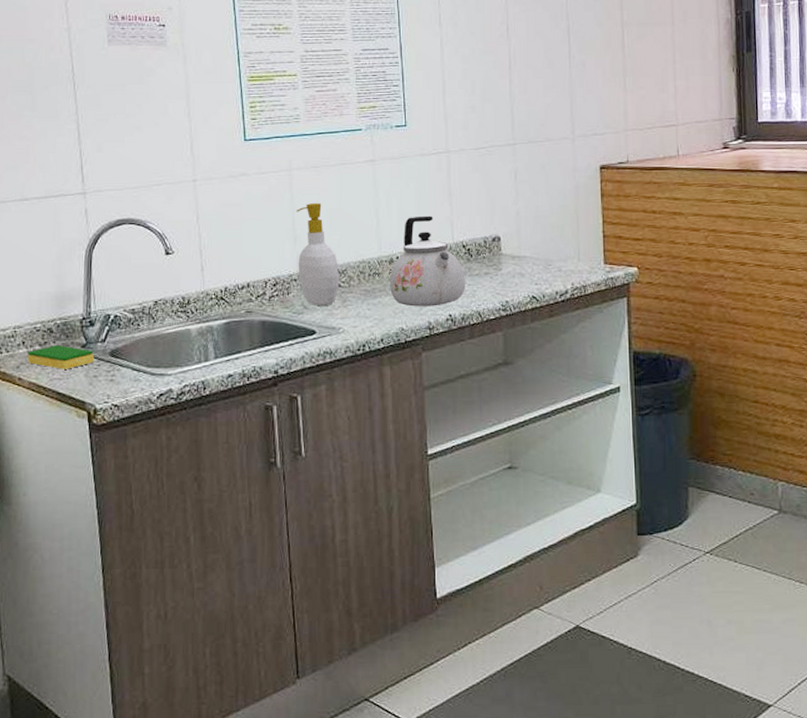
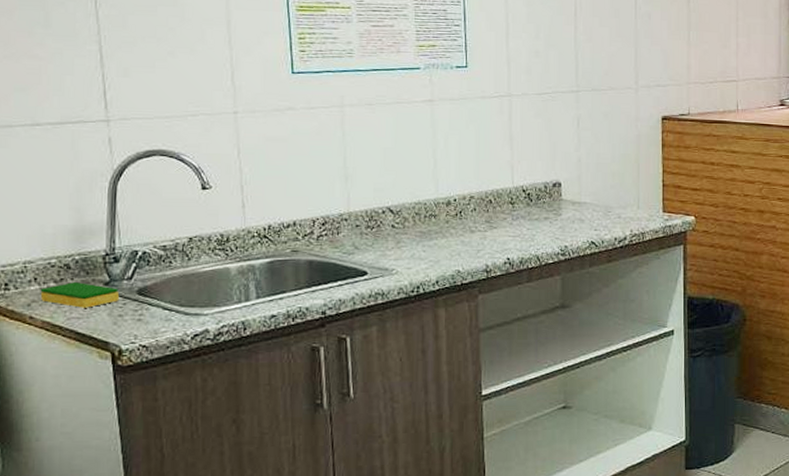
soap bottle: present [296,202,339,307] -> none [348,141,393,247]
kettle: present [390,215,466,307] -> none [447,158,525,250]

